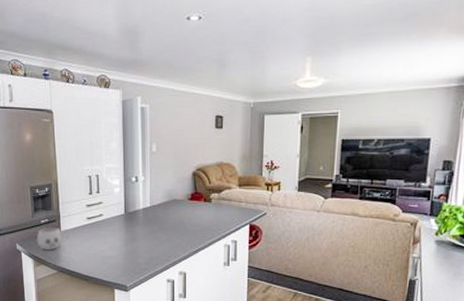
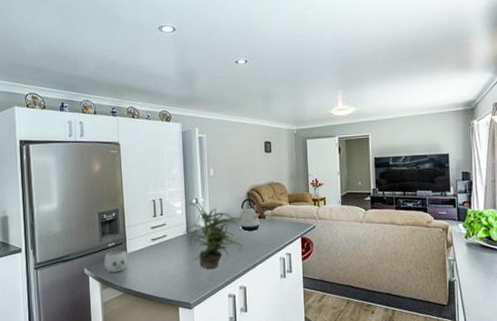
potted plant: none [121,180,184,252] -> present [183,202,242,269]
kettle: none [183,179,205,214] -> present [240,198,260,231]

